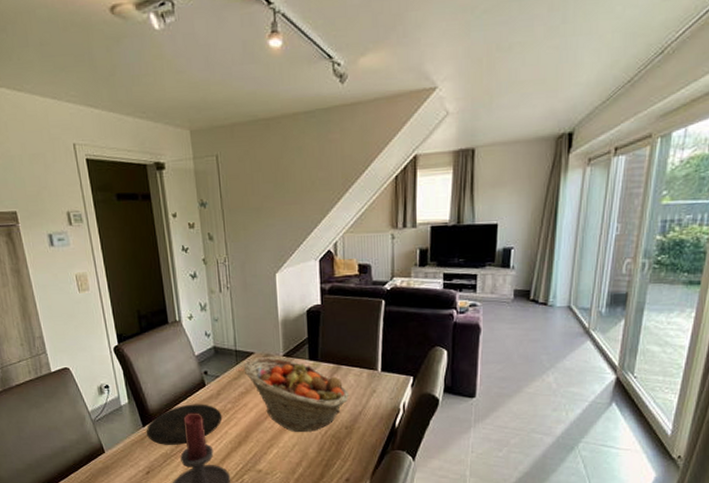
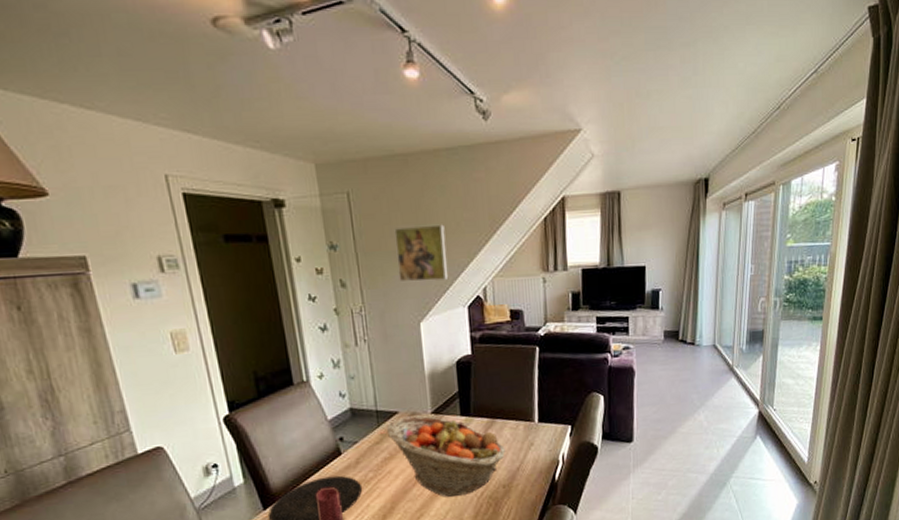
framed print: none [255,183,303,236] -> present [394,224,449,282]

